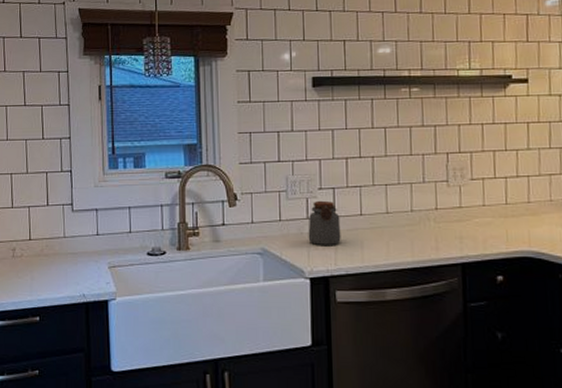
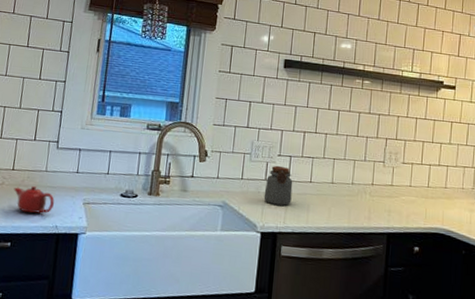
teapot: none [33,254,78,284] -> present [13,185,55,214]

